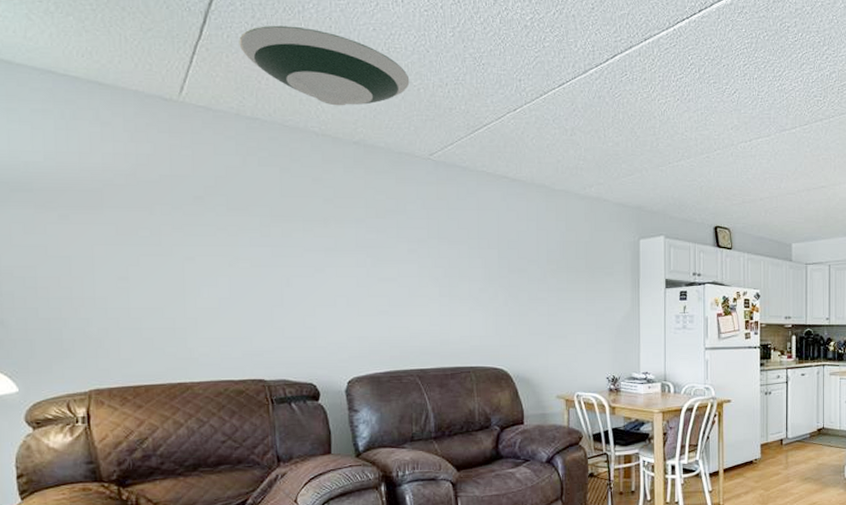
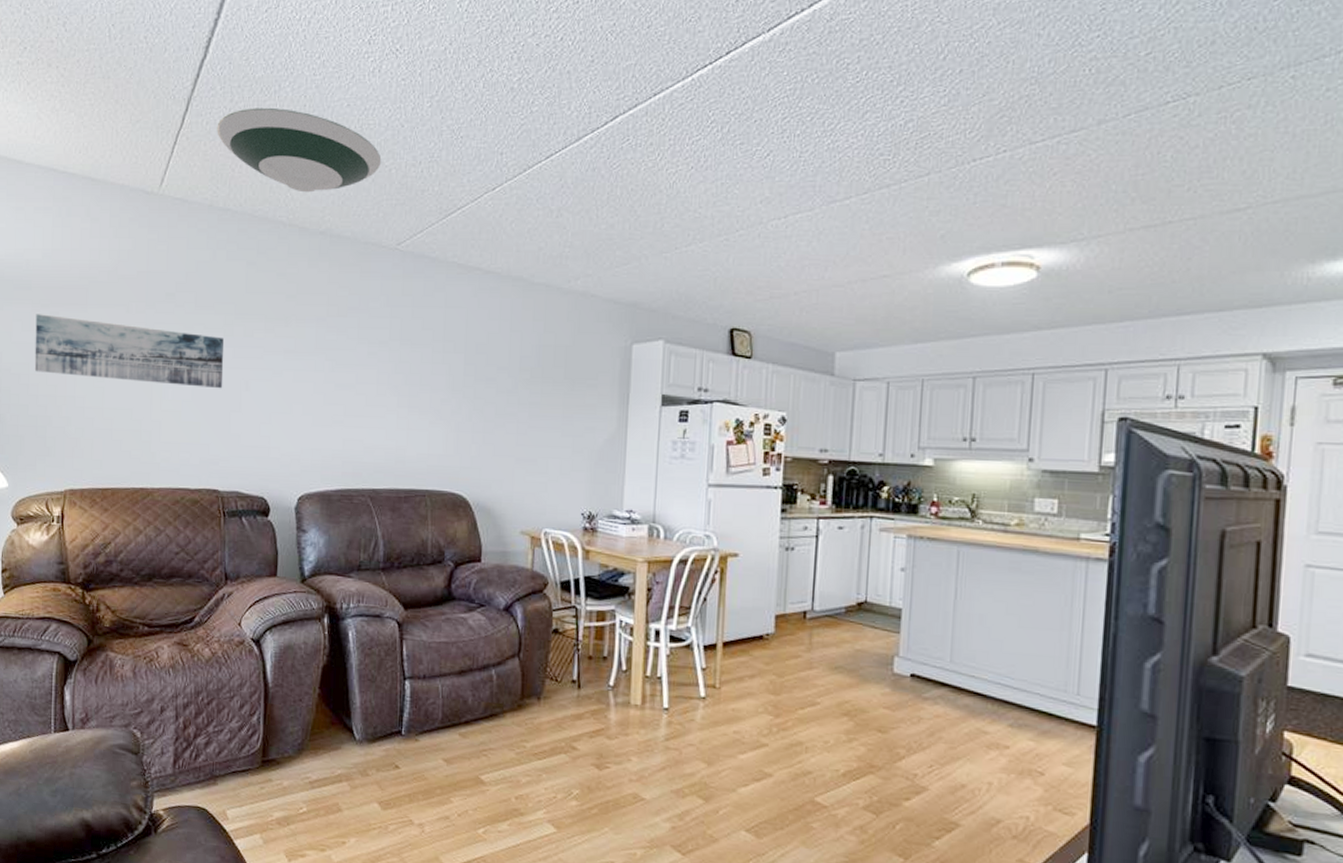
wall art: none [40,216,263,286] -> present [34,314,224,389]

